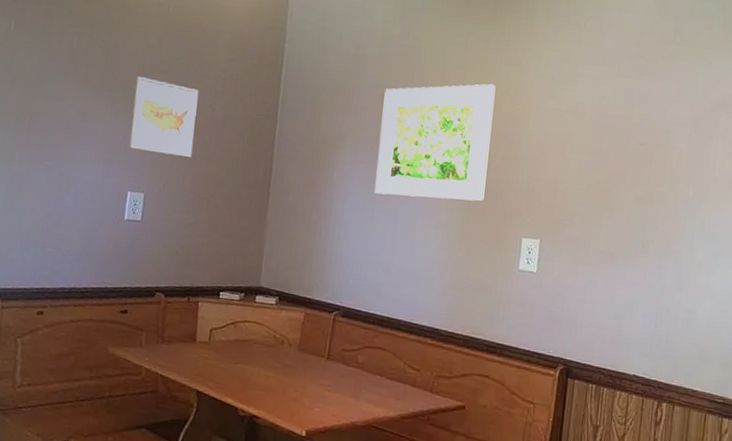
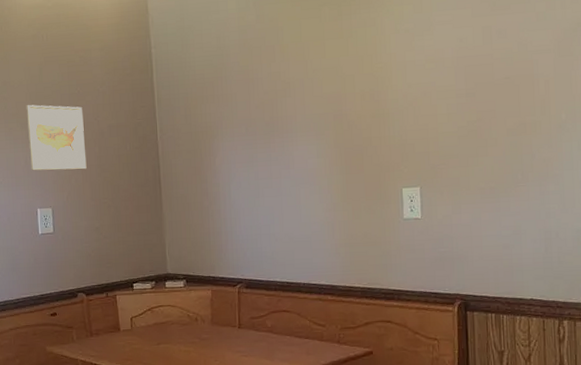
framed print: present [374,83,496,202] -> none [250,48,360,172]

